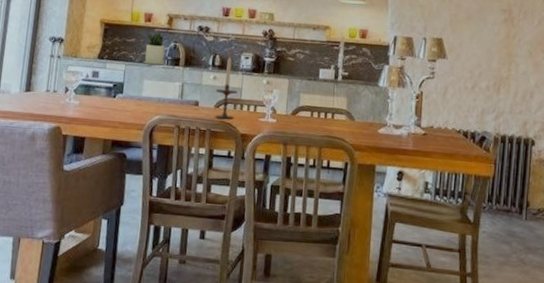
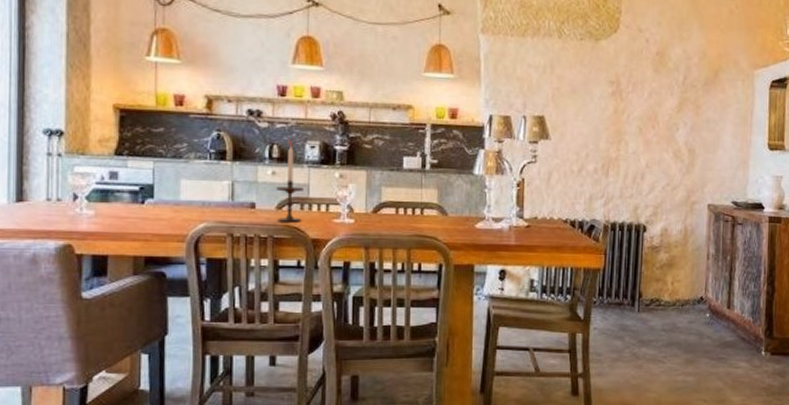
planter: present [143,31,166,65] -> none [177,117,208,160]

